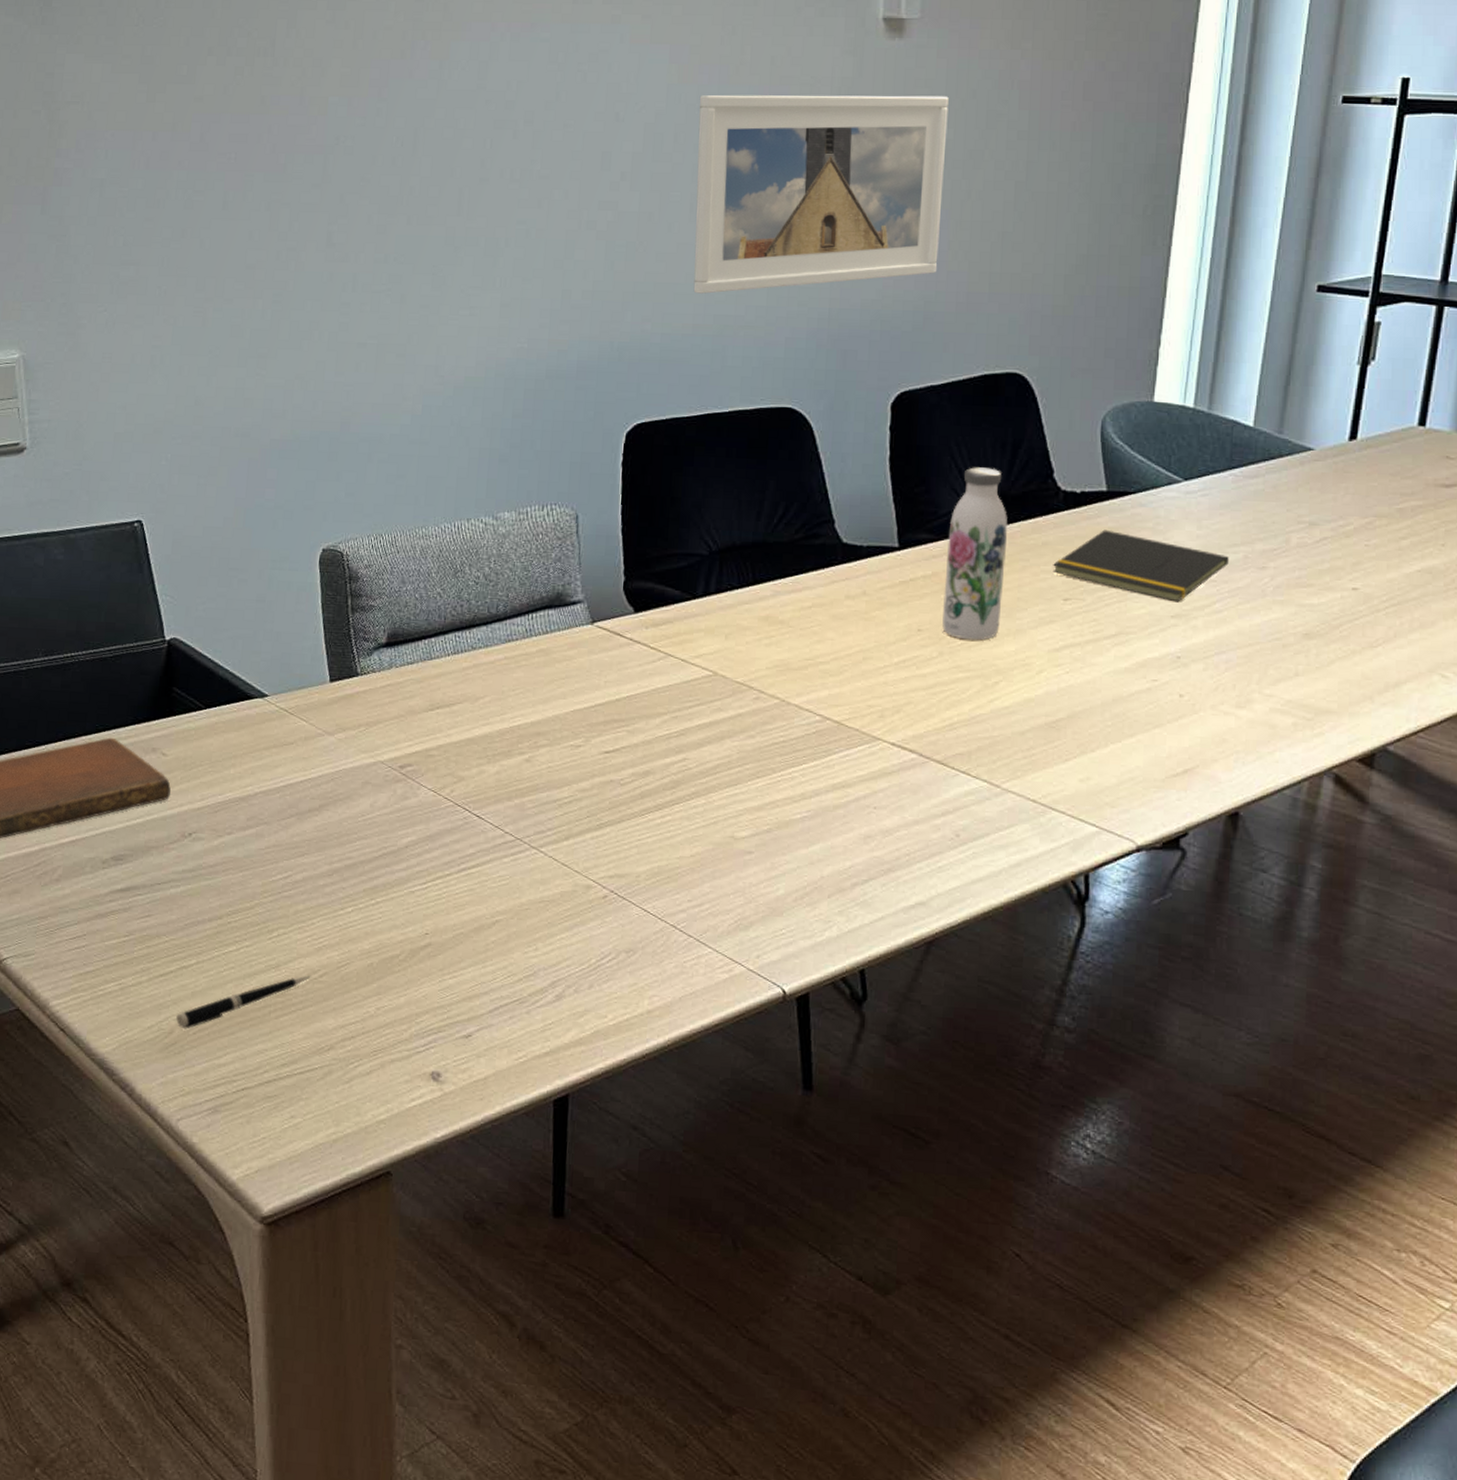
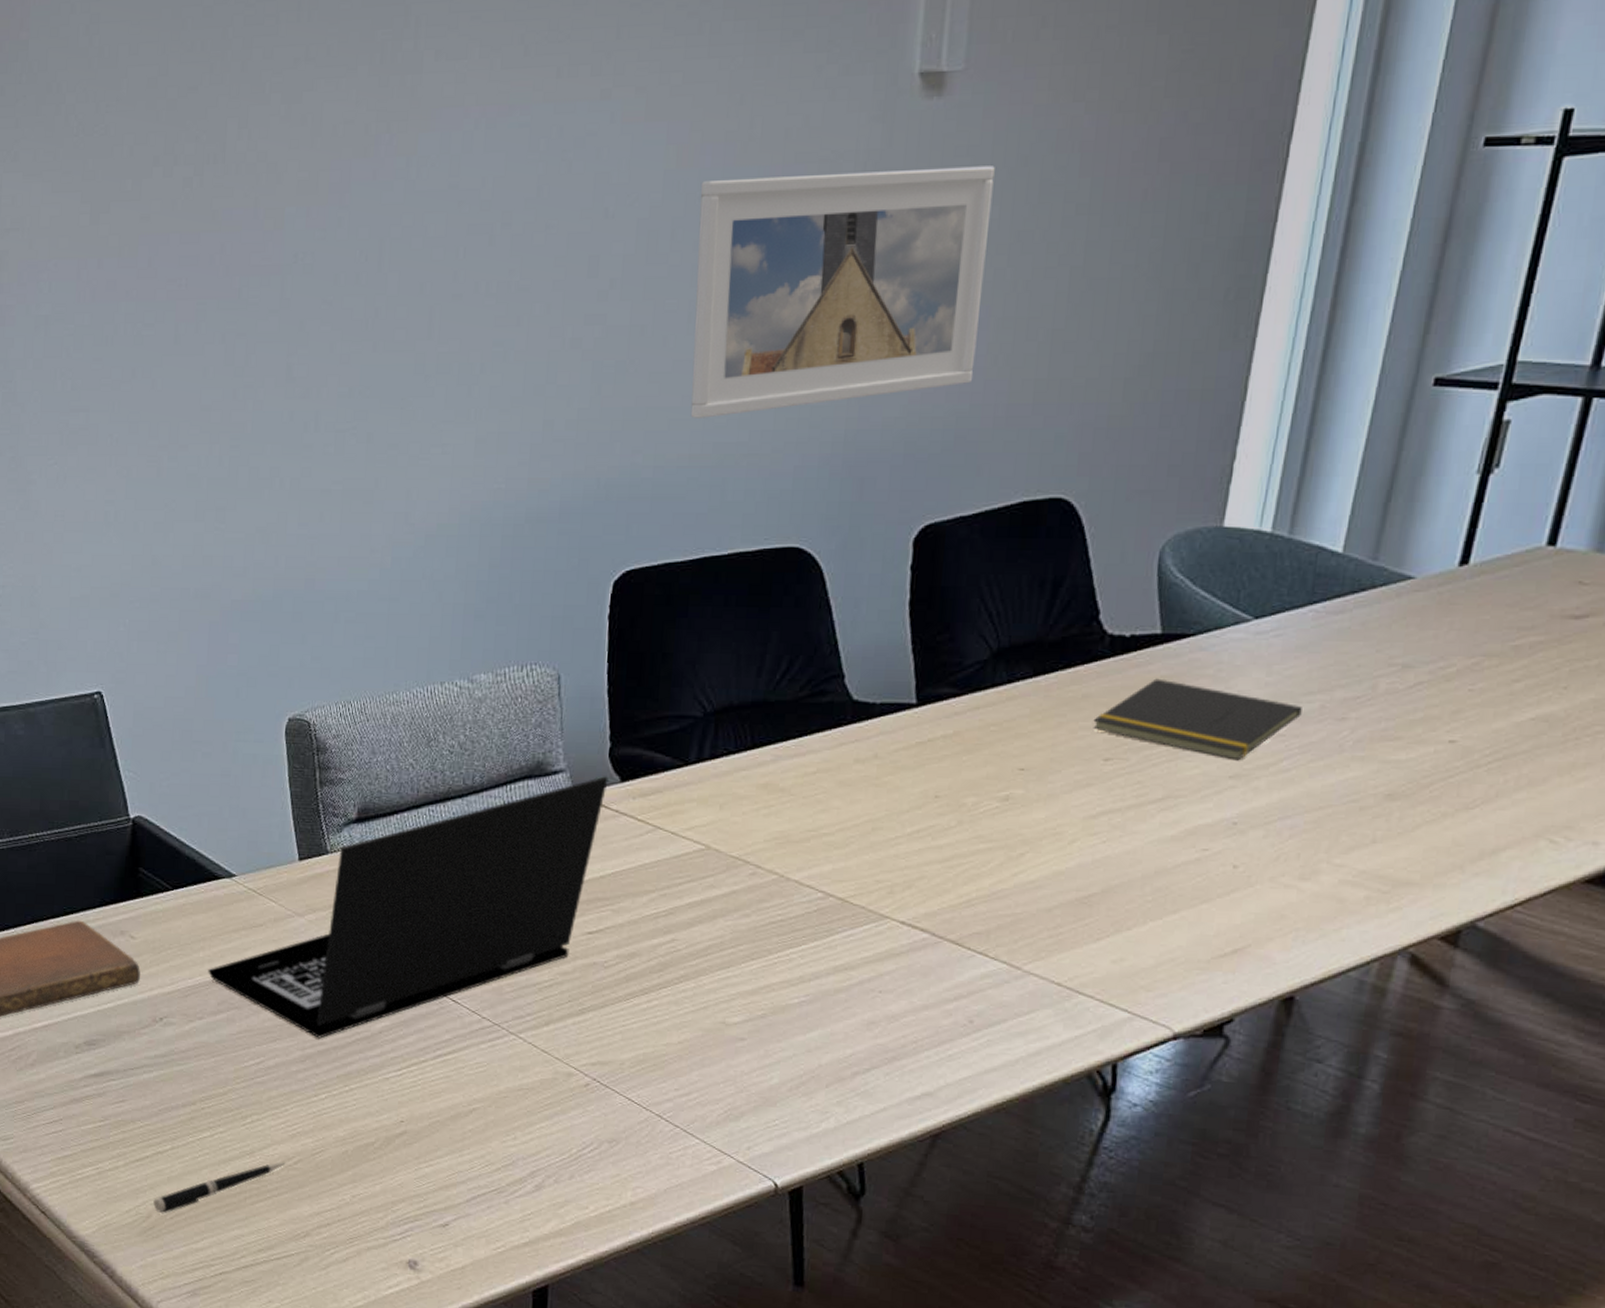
laptop: none [238,607,623,853] -> present [208,776,608,1039]
water bottle: present [942,467,1008,640] -> none [963,610,1043,807]

